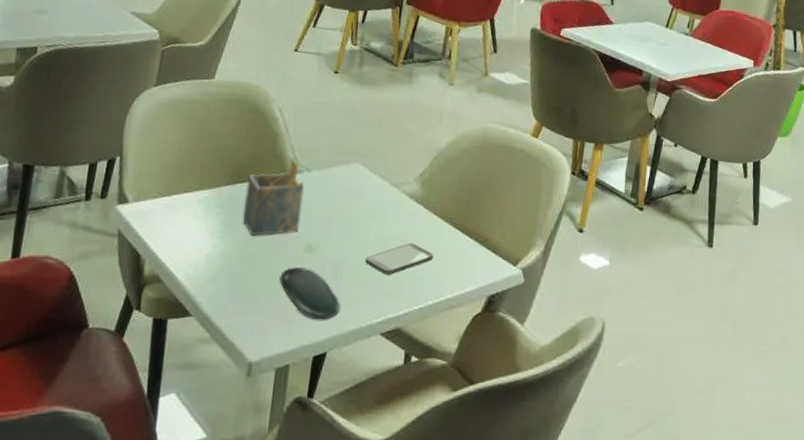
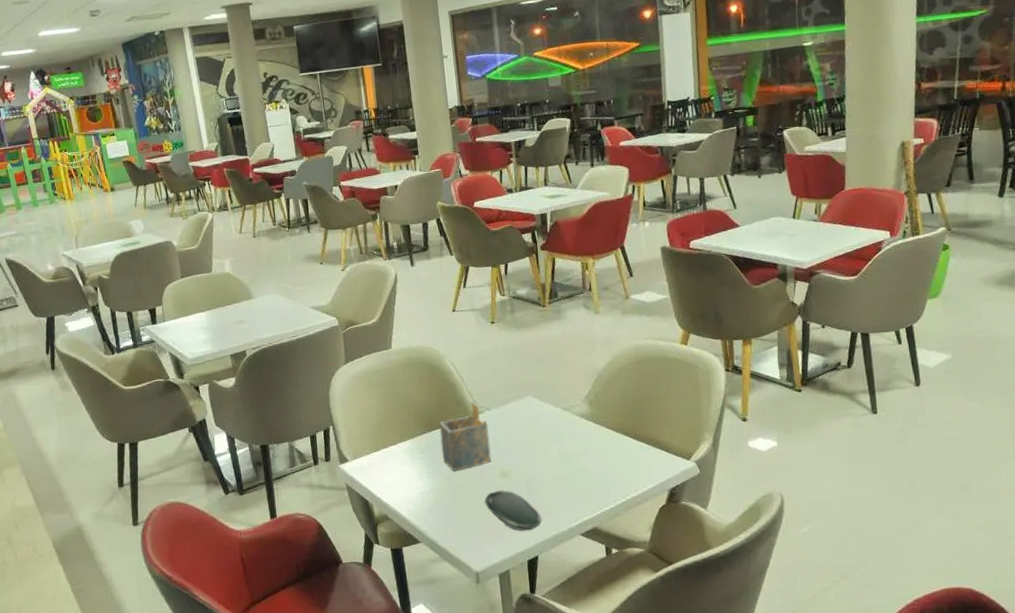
smartphone: present [365,243,434,275] -> none [554,455,613,485]

